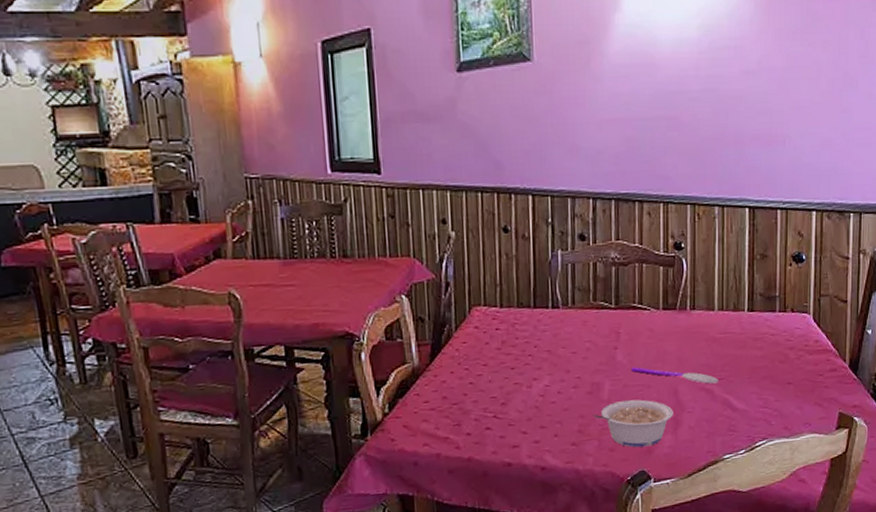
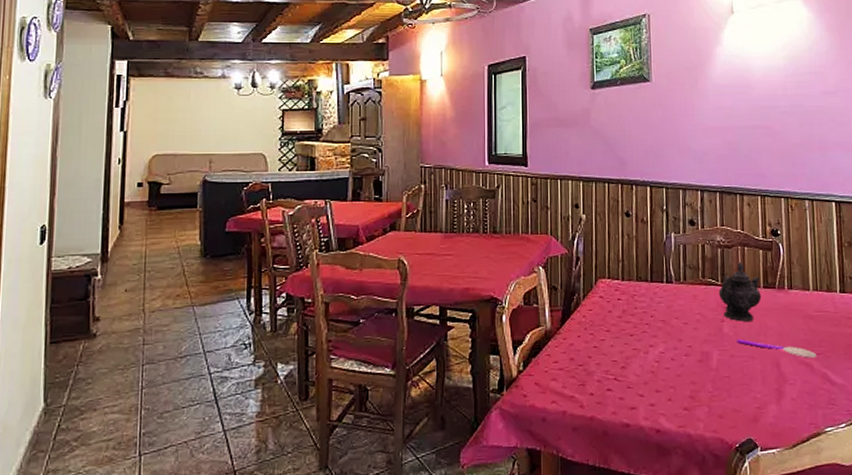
legume: present [593,399,673,448] -> none [703,369,776,416]
teapot: none [611,280,661,348] -> present [718,261,762,322]

